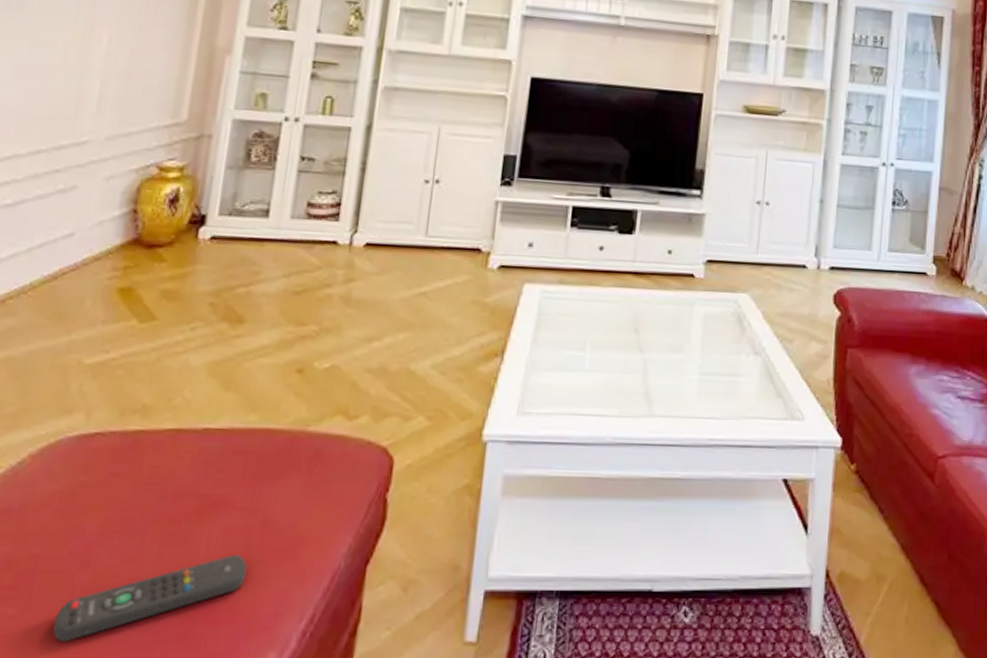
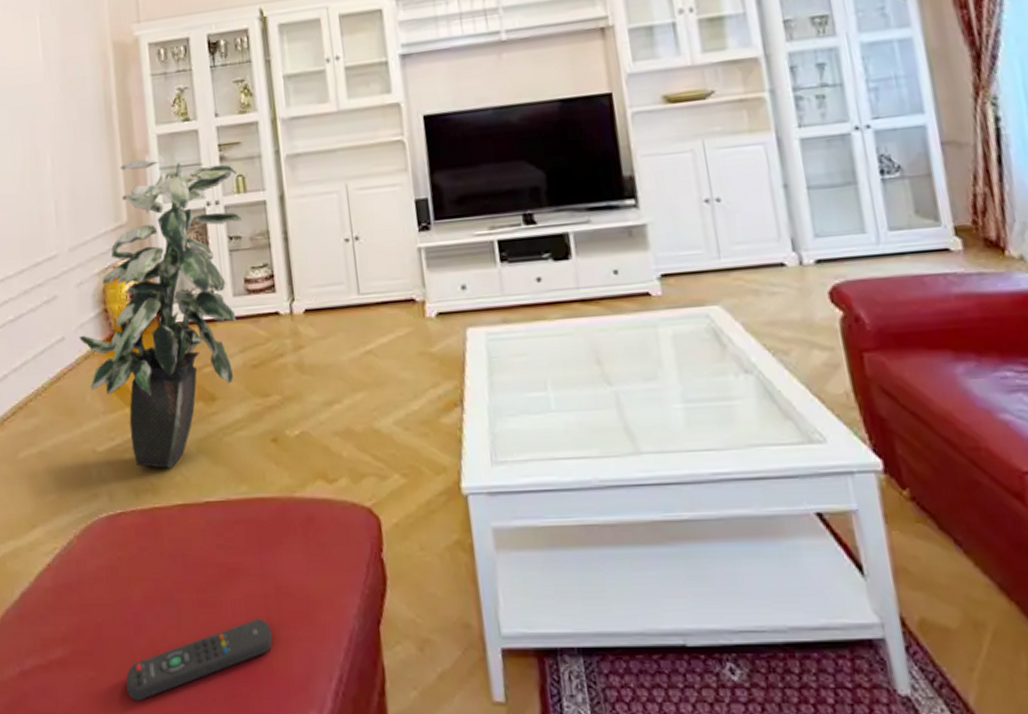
indoor plant: none [93,57,328,390] -> present [79,159,242,469]

